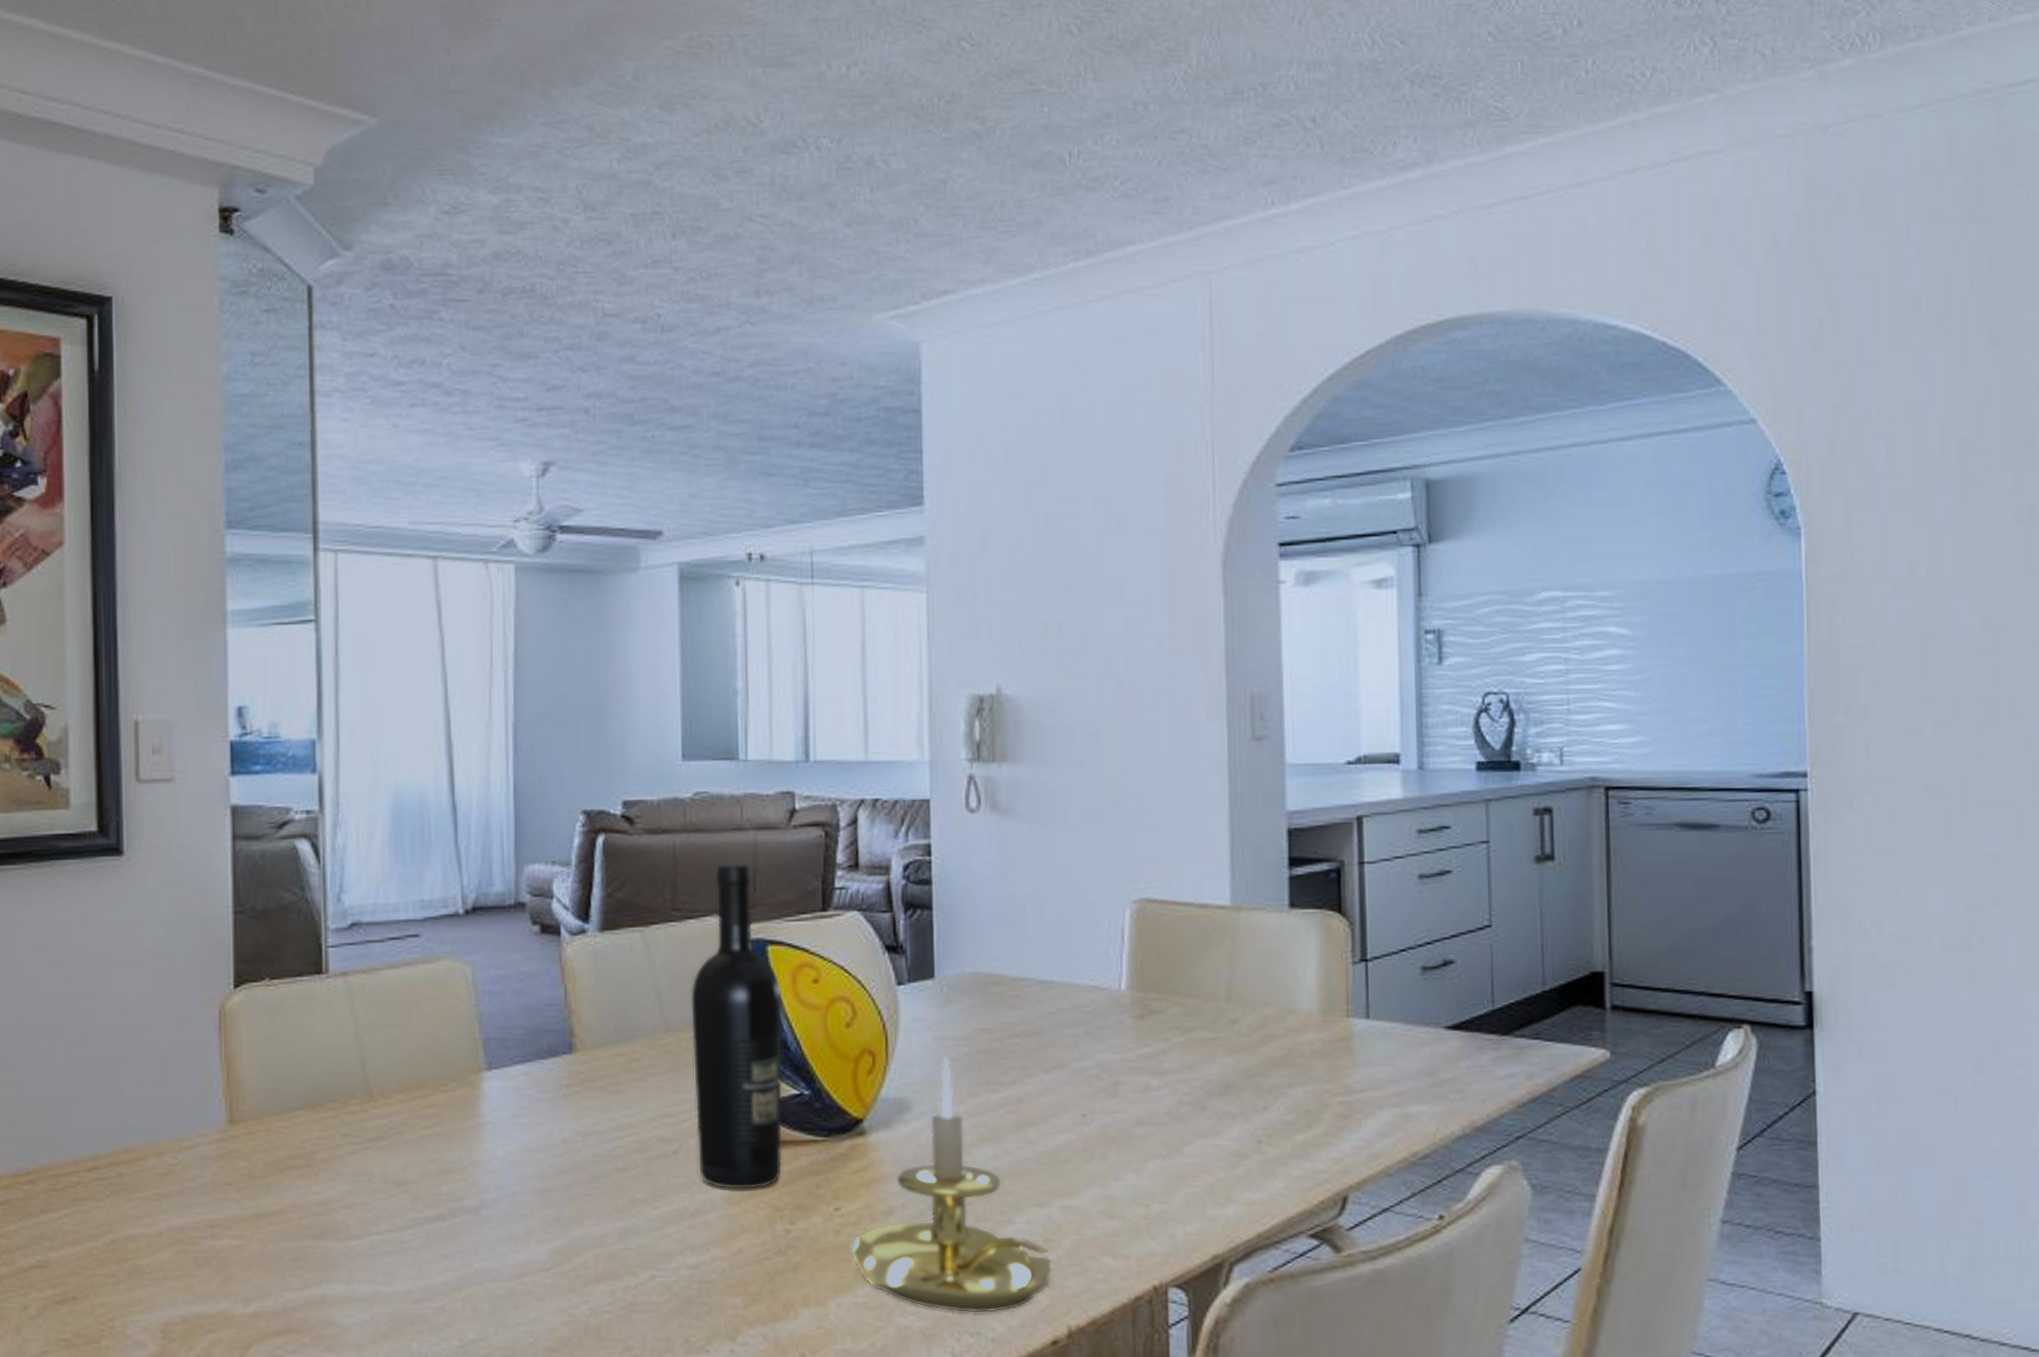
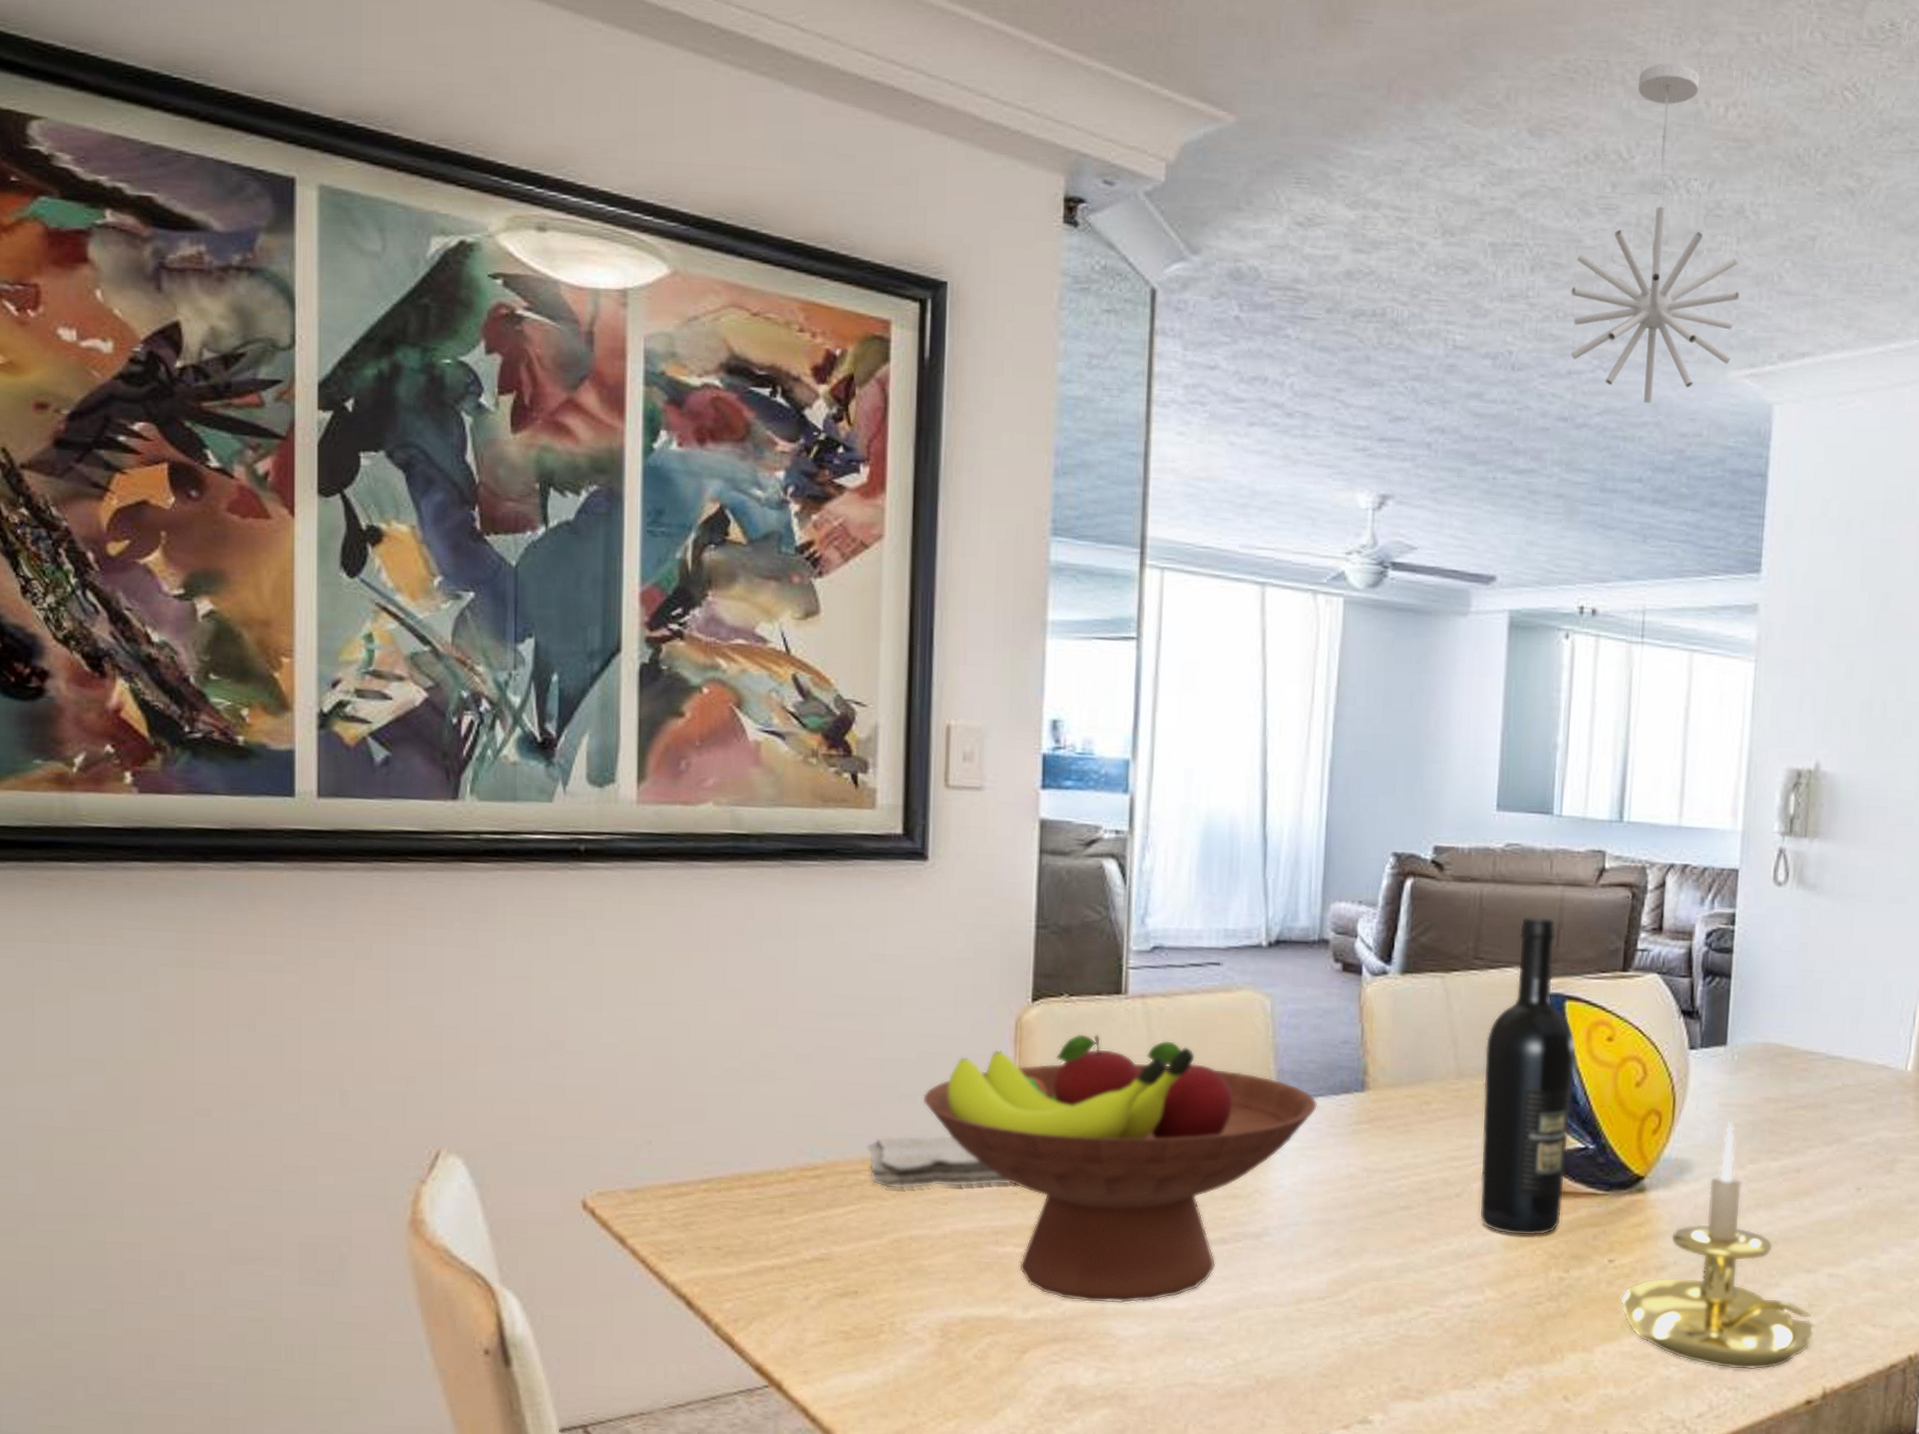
washcloth: none [78,1130,225,1189] -> present [866,1135,1012,1189]
fruit bowl: none [131,1016,527,1292] -> present [923,1034,1318,1304]
pendant light: none [713,31,877,352] -> present [1571,63,1740,403]

